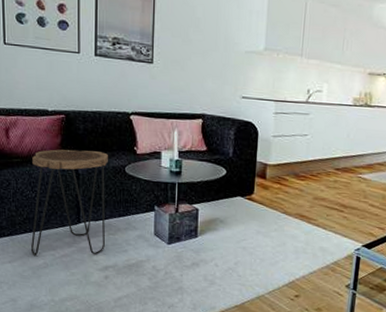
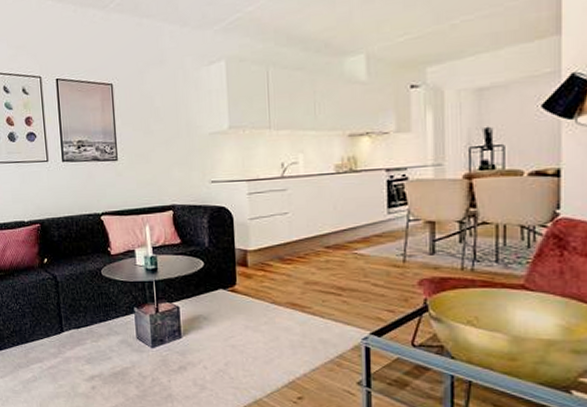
side table: present [31,149,108,256] -> none [14,257,89,369]

